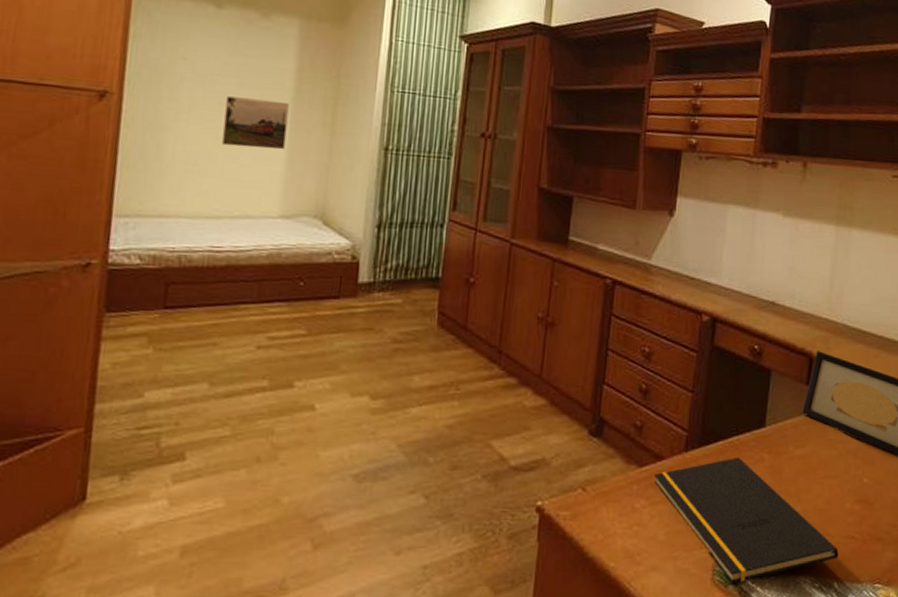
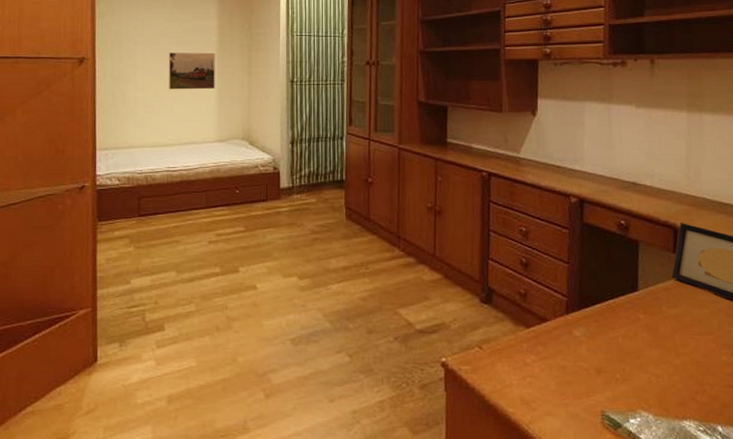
notepad: present [654,457,839,583] -> none [541,317,720,426]

